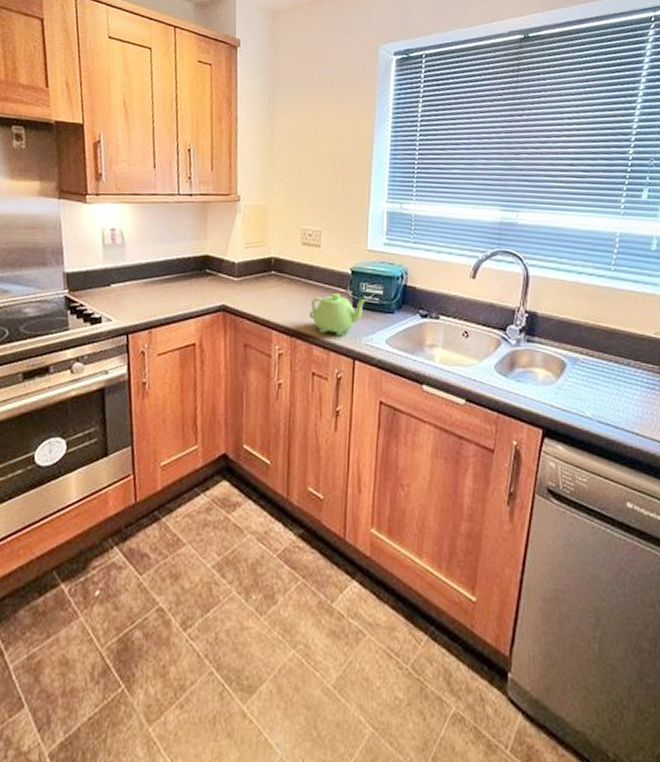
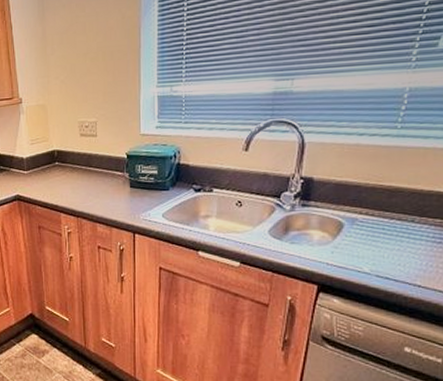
teapot: present [308,293,369,337] -> none [91,177,144,214]

